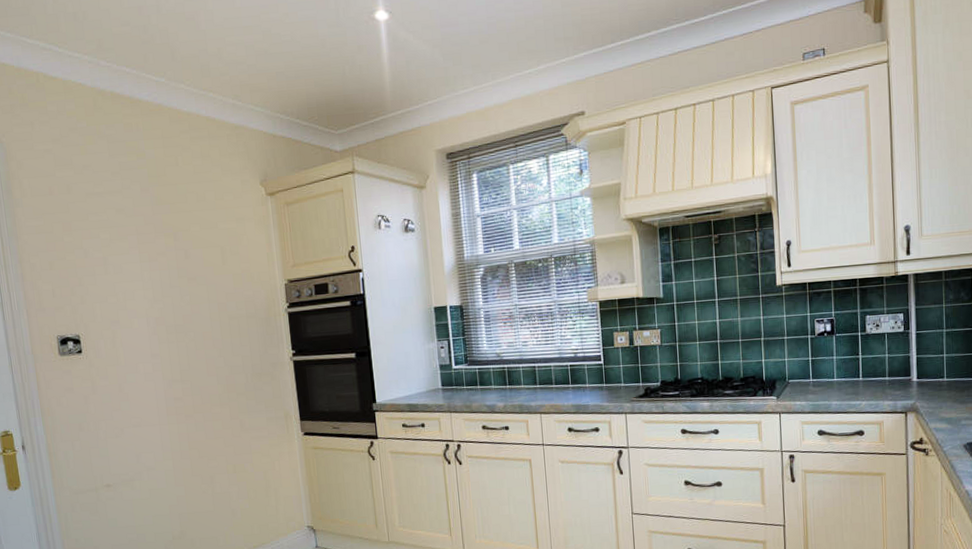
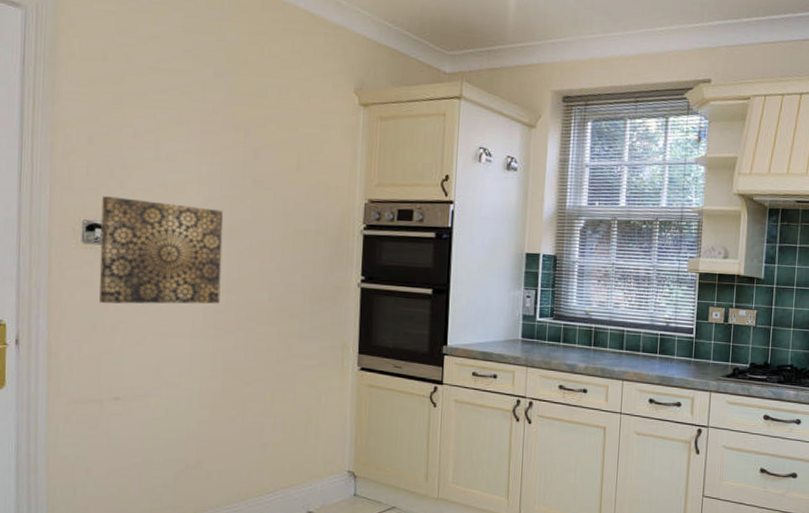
wall art: none [69,309,178,406] -> present [99,196,224,304]

